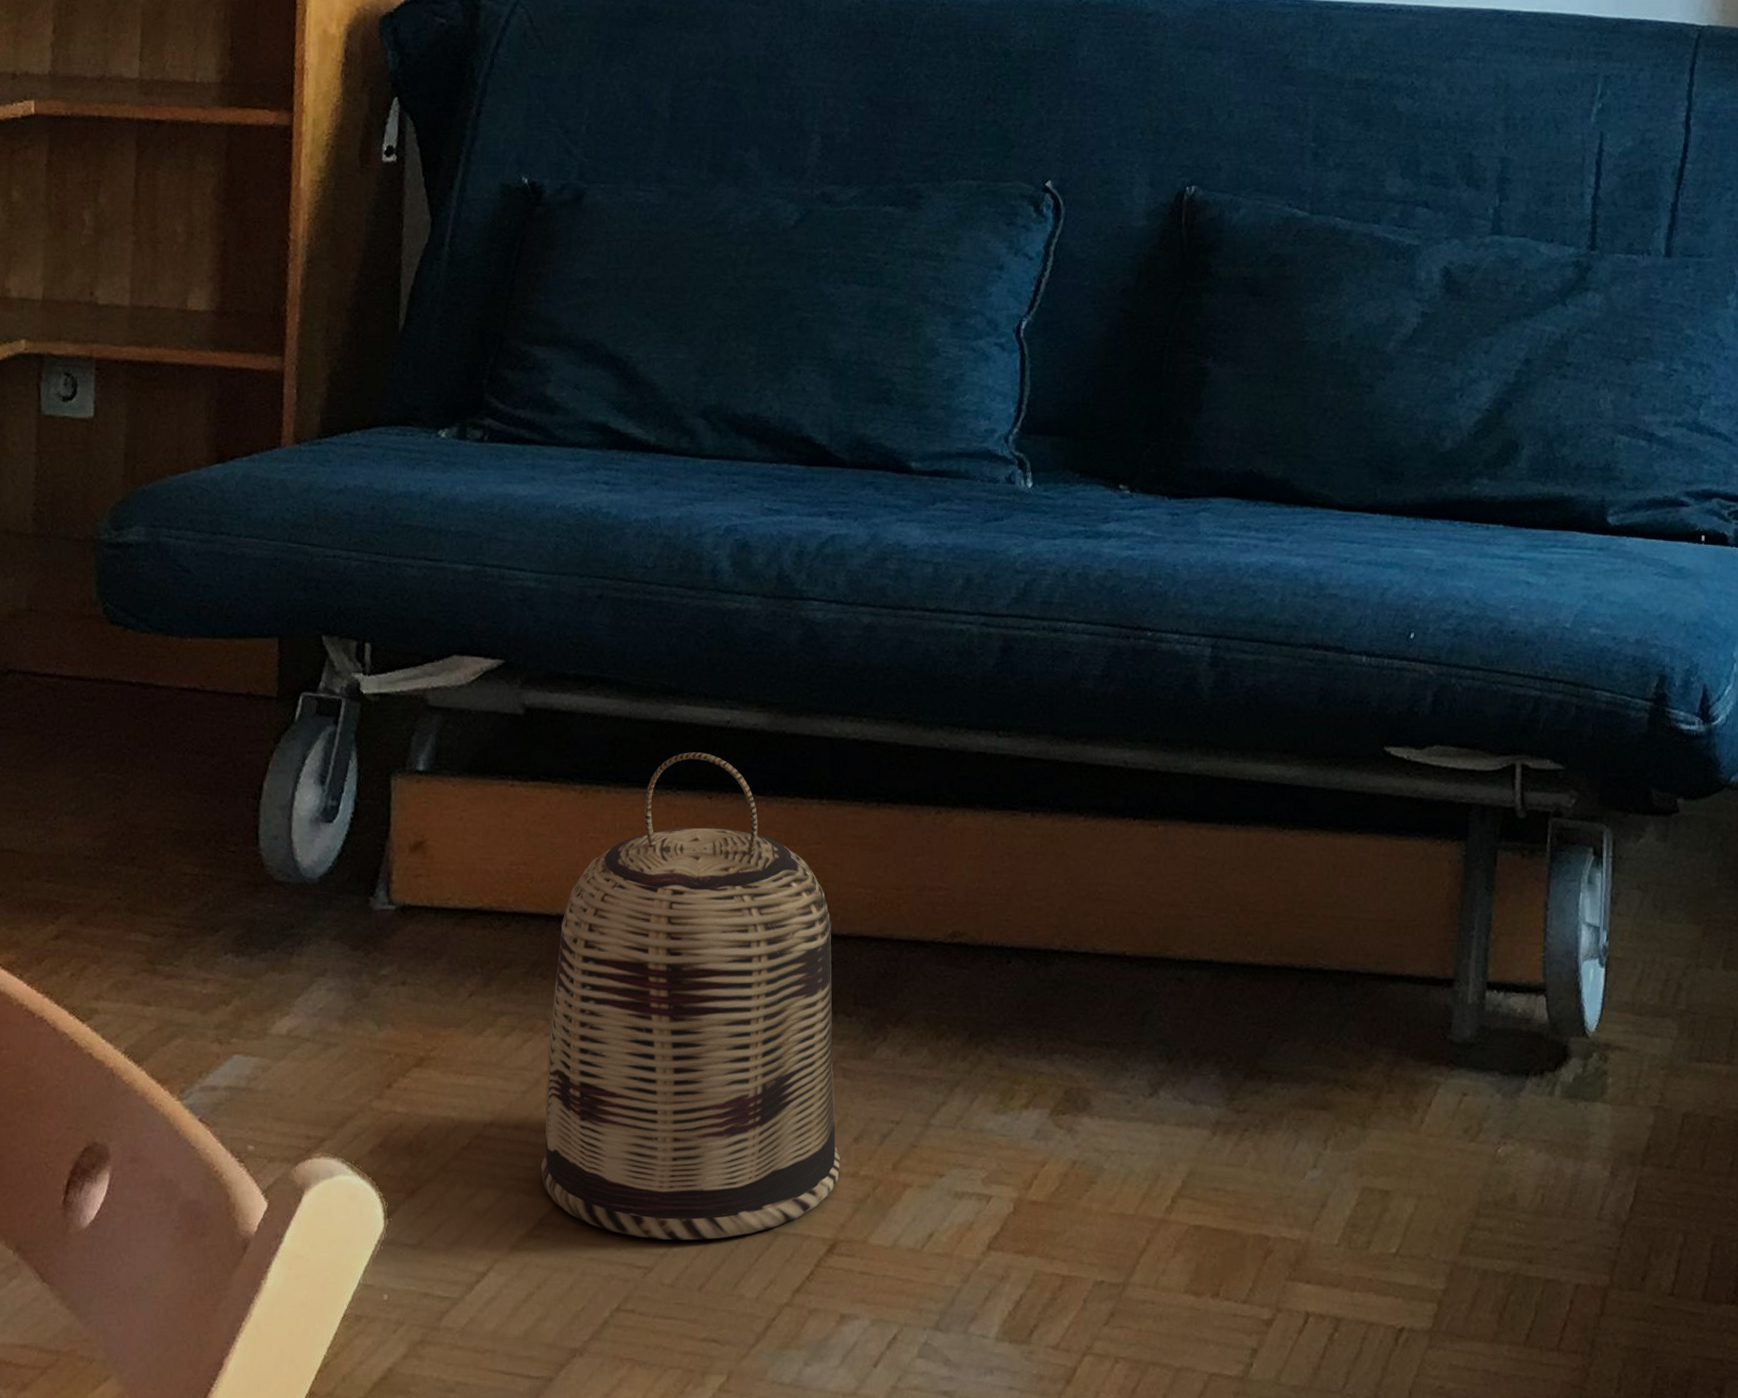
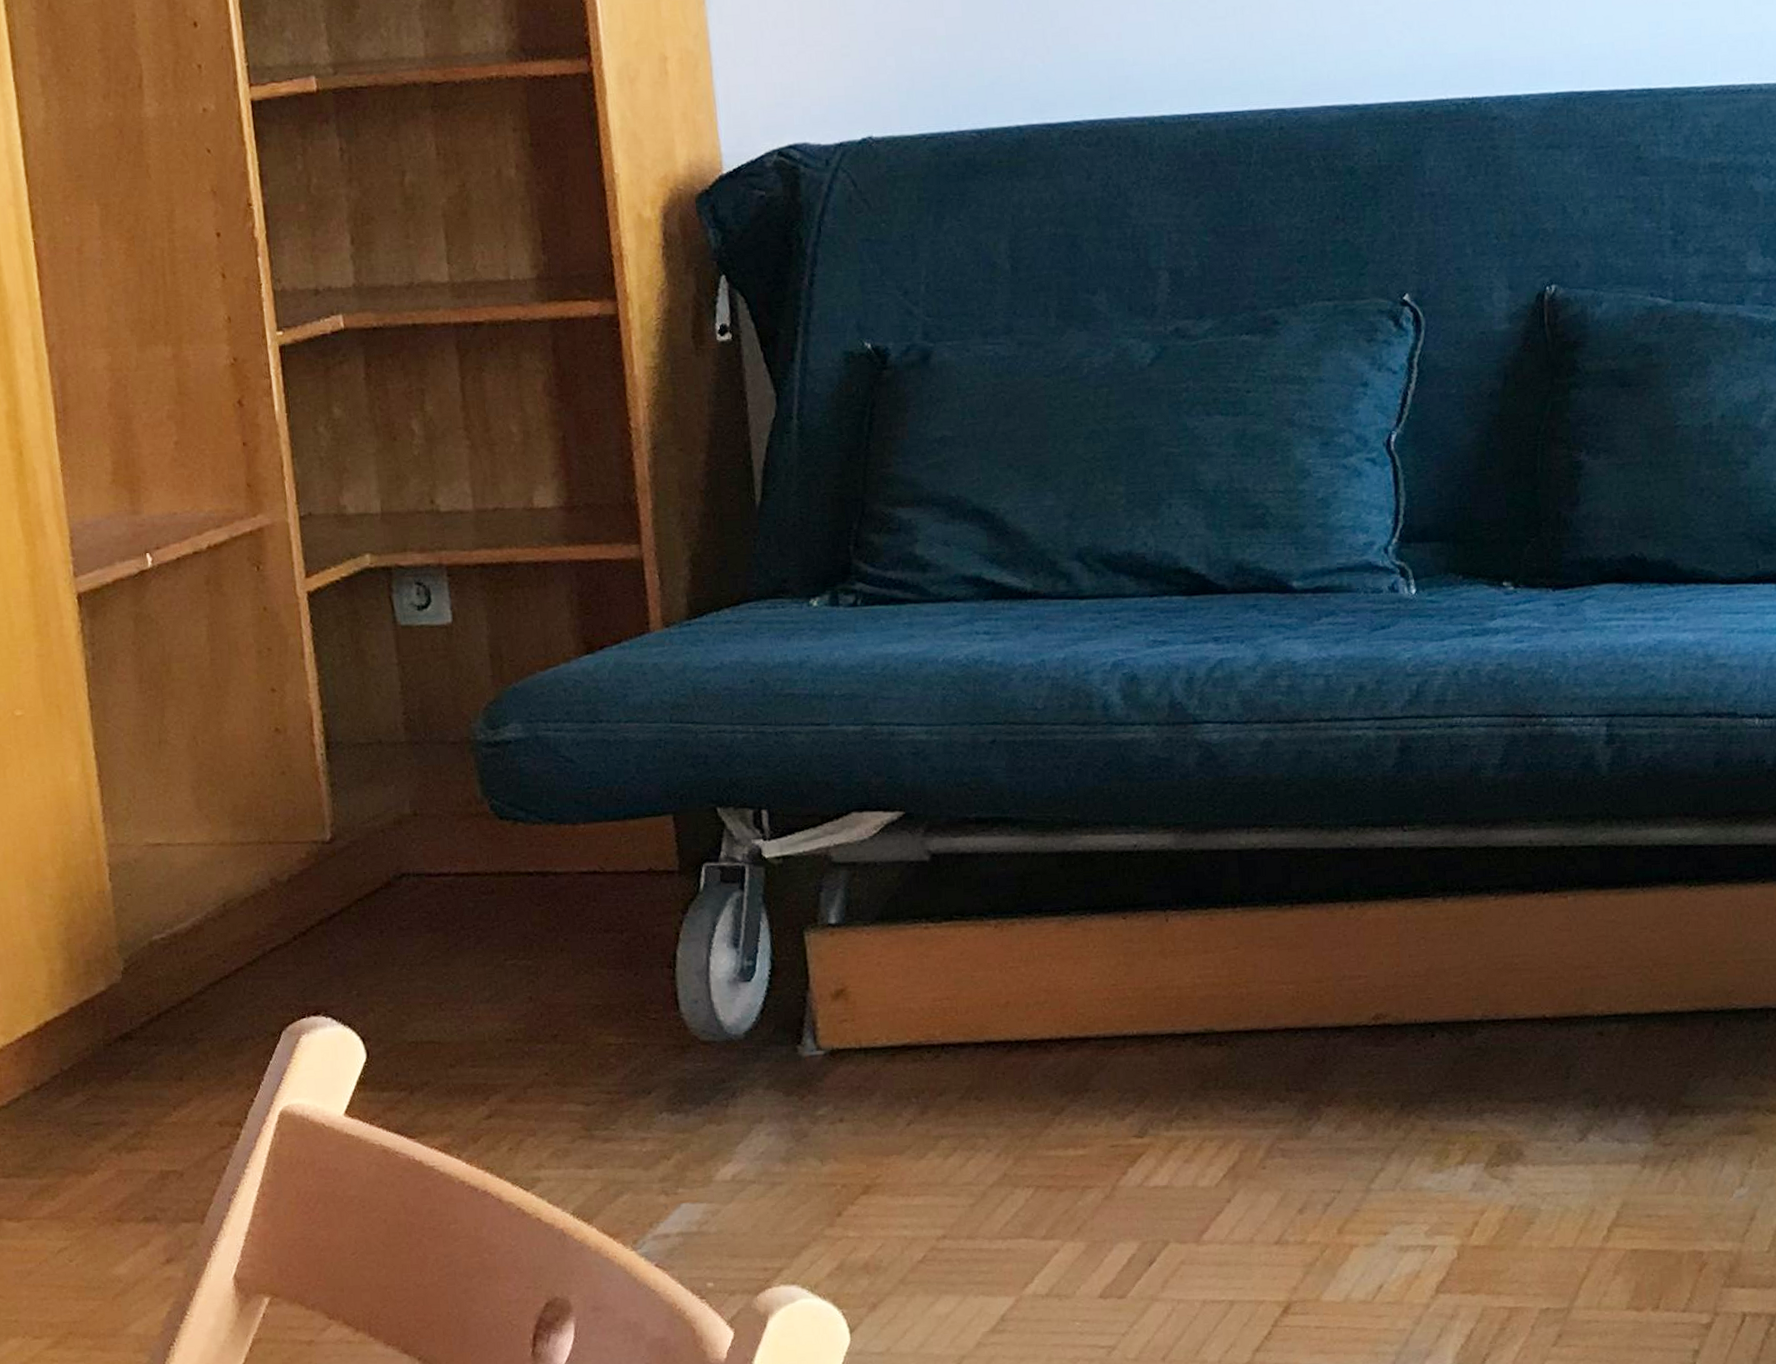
basket: present [541,752,840,1241] -> none [990,877,1287,1321]

